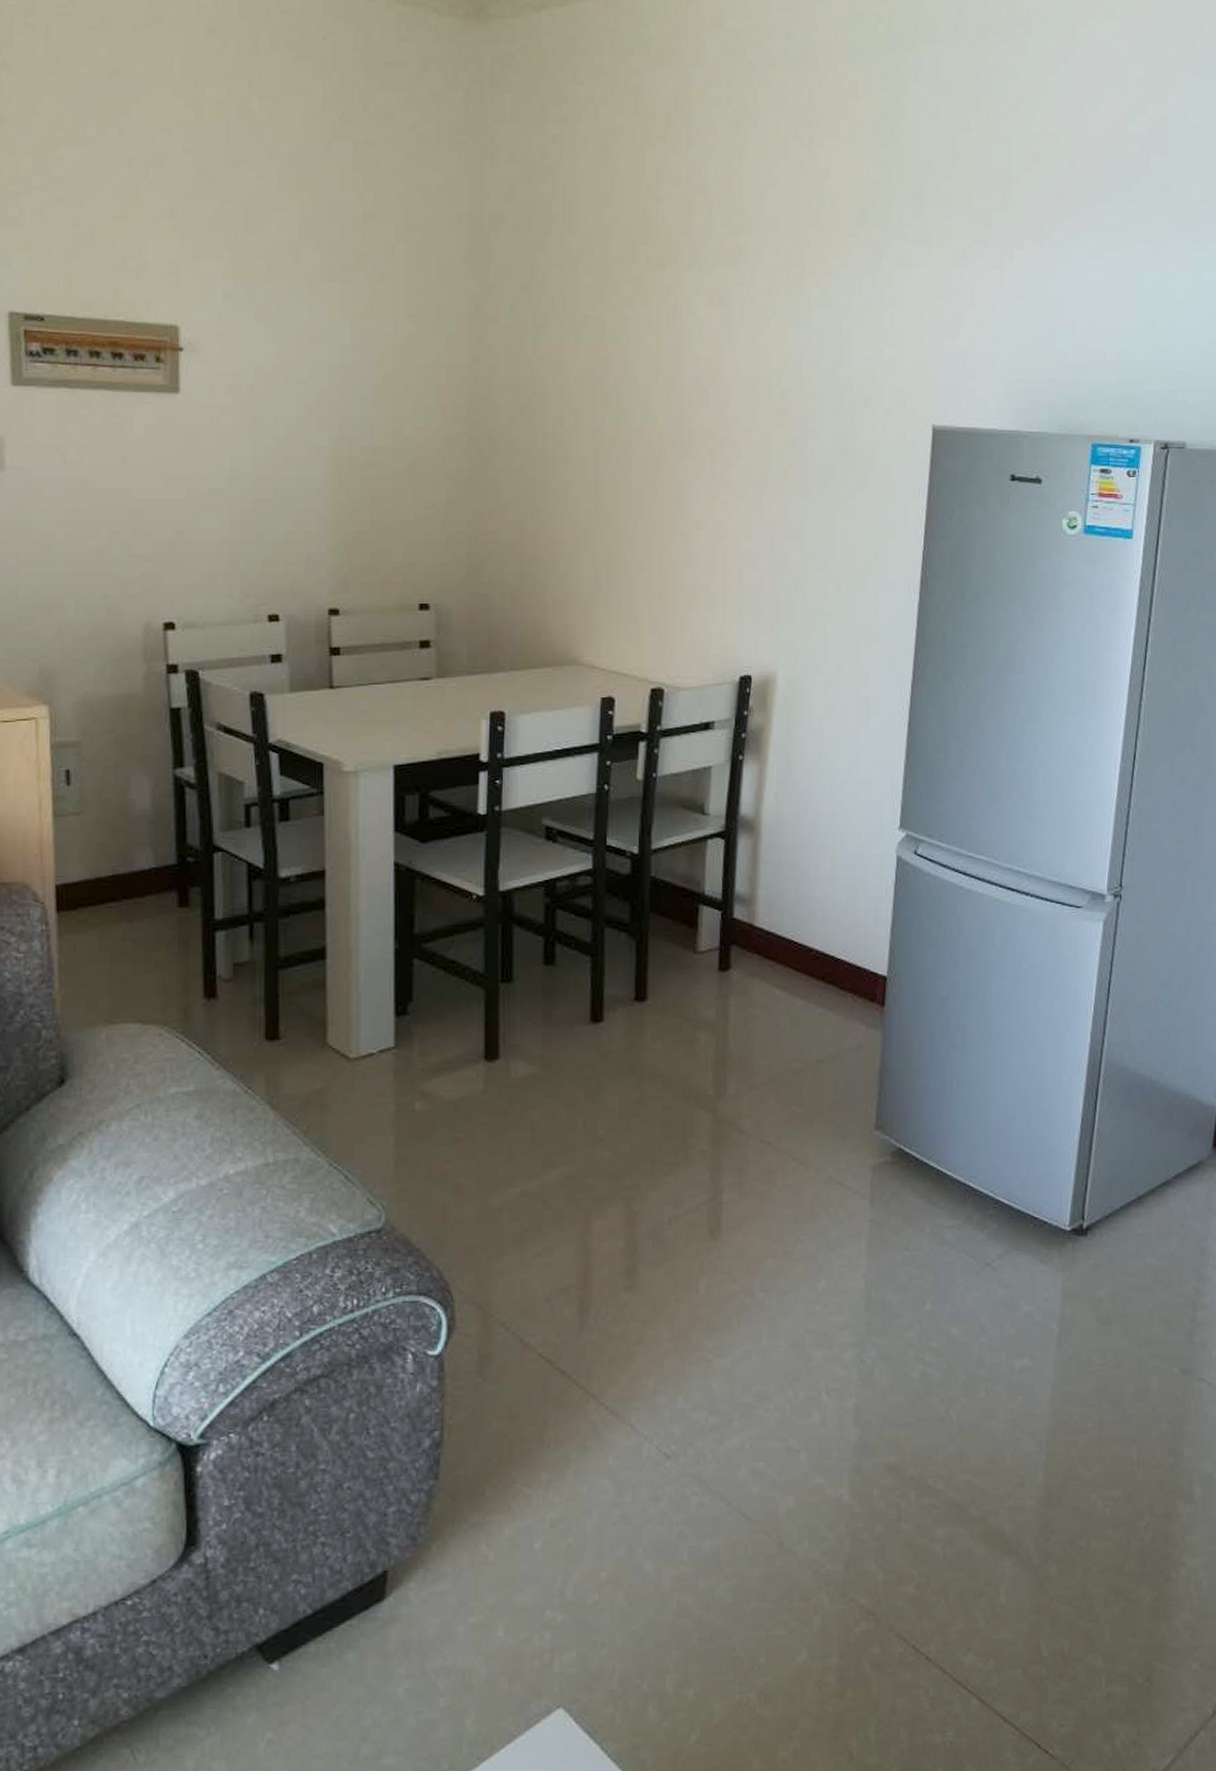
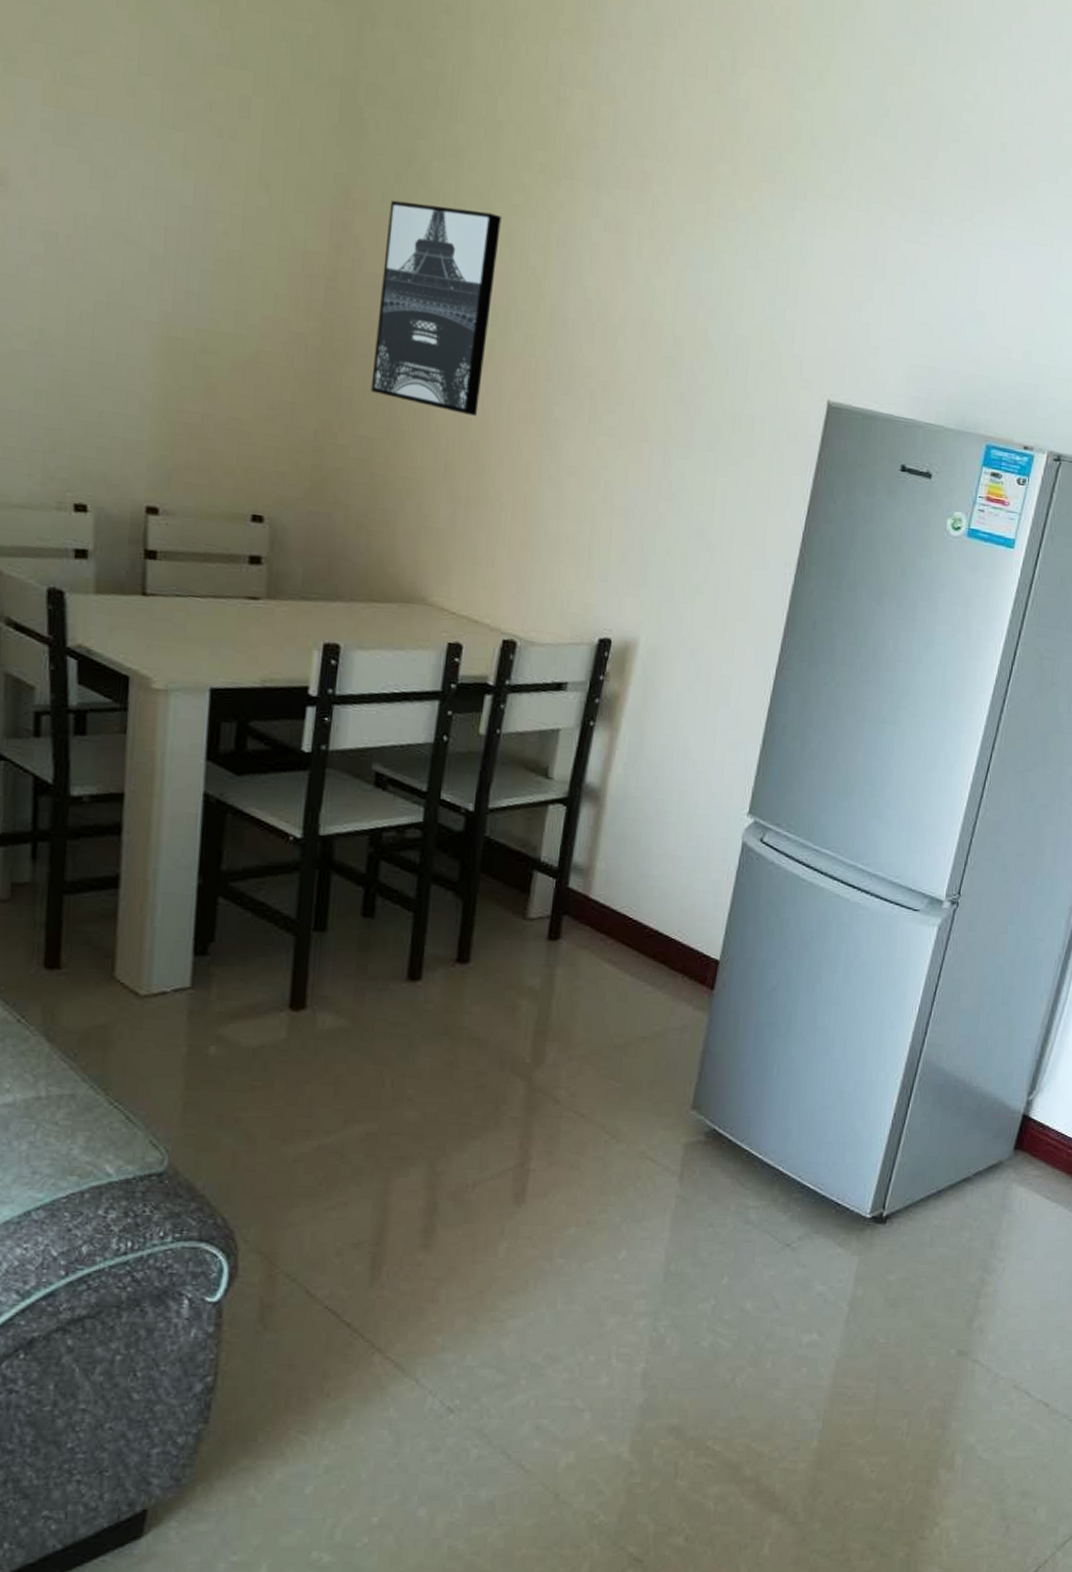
wall art: none [514,306,616,488] -> present [370,200,502,416]

